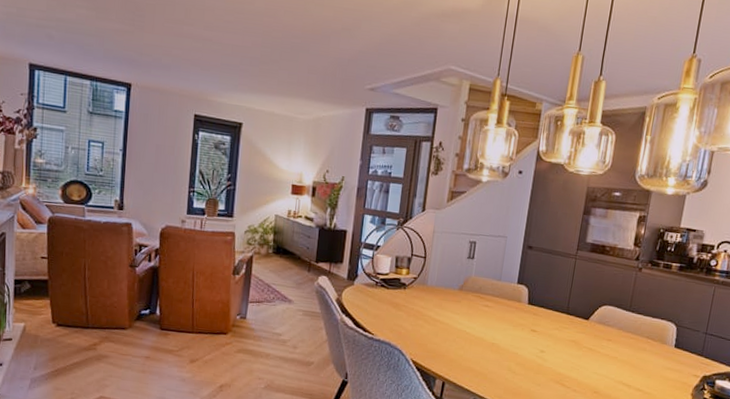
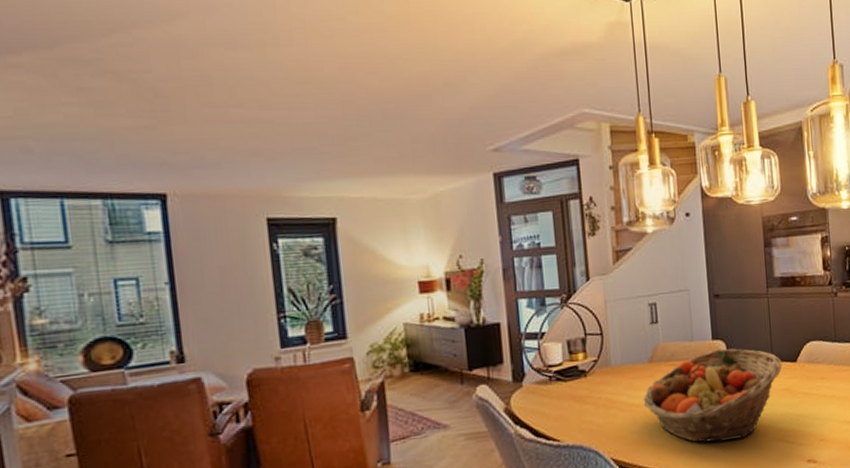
fruit basket: none [447,292,575,373] -> present [643,348,783,443]

